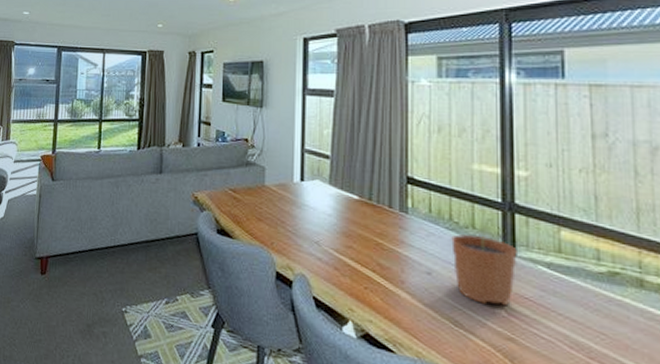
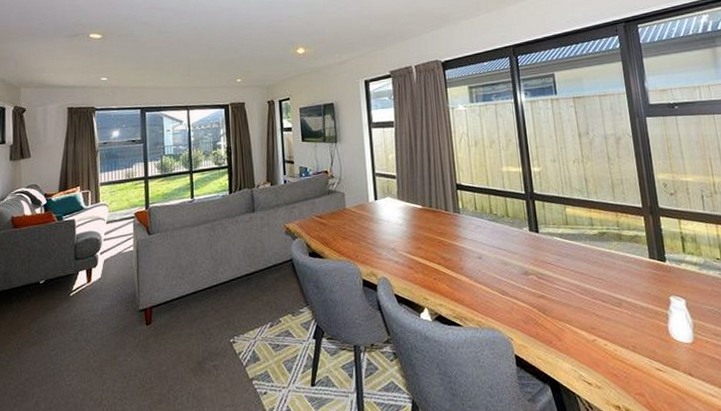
plant pot: present [451,218,517,306] -> none [493,207,540,274]

